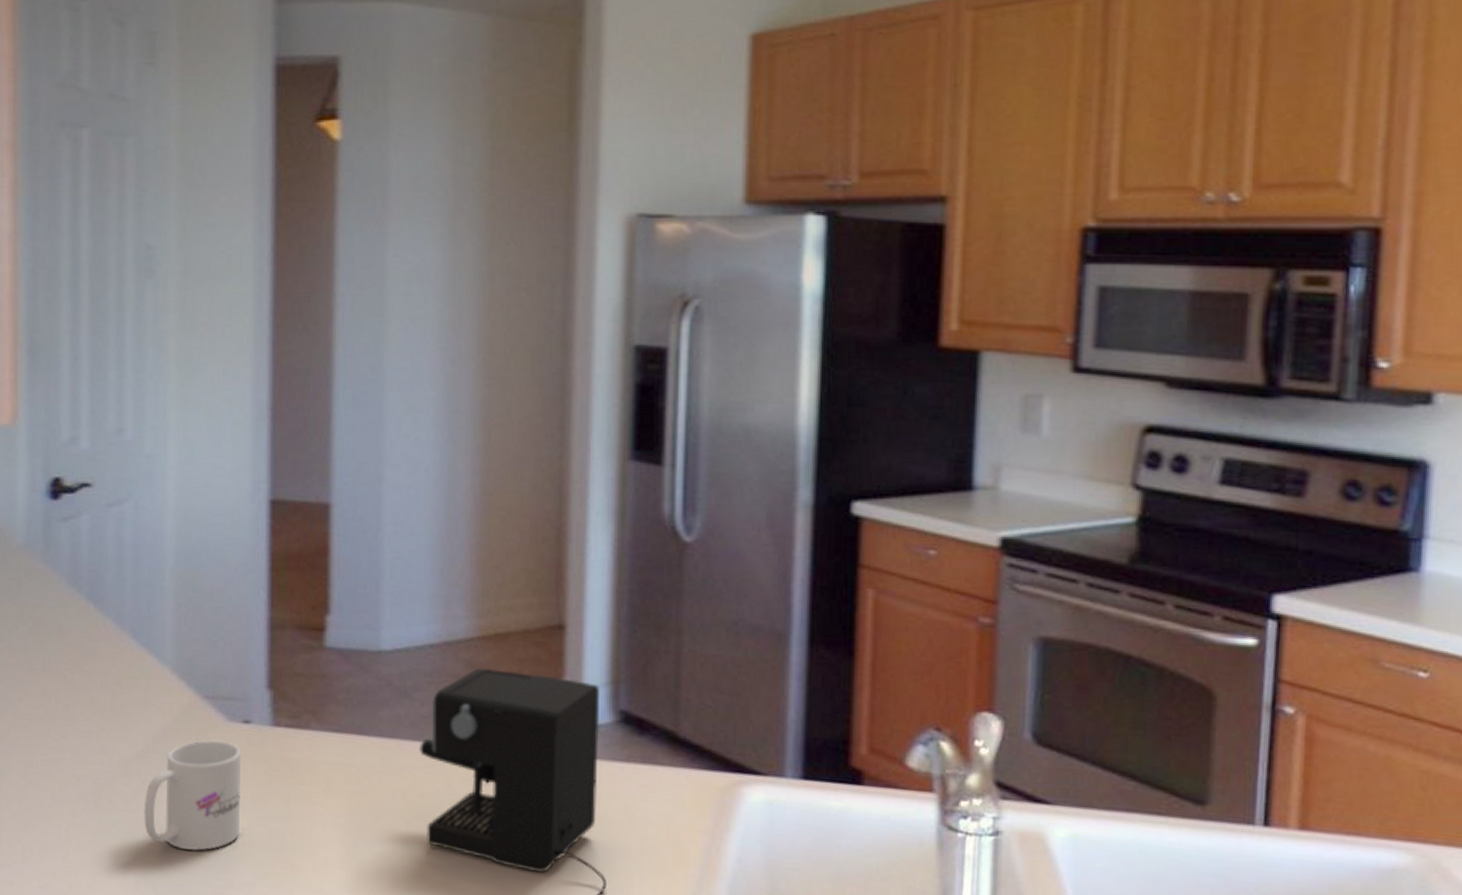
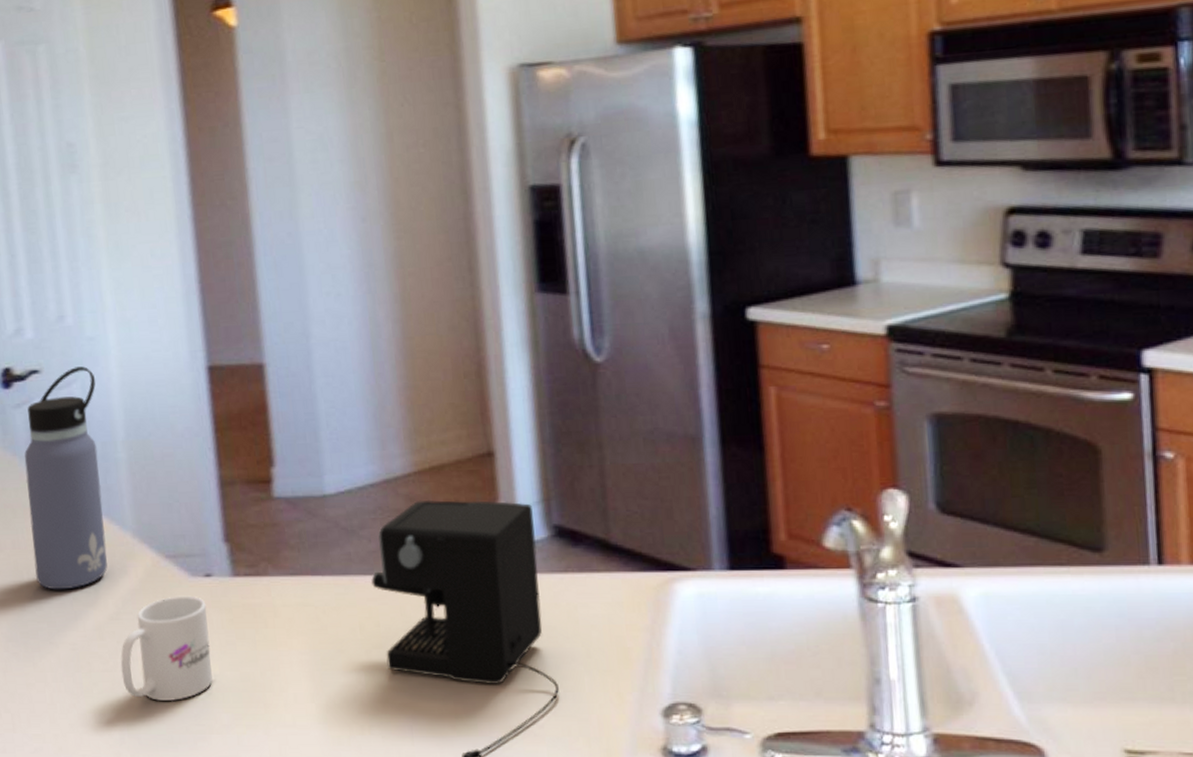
water bottle: none [63,485,150,720] -> present [24,366,108,590]

